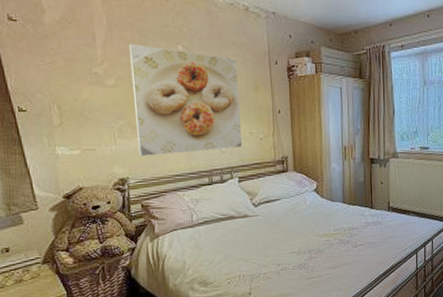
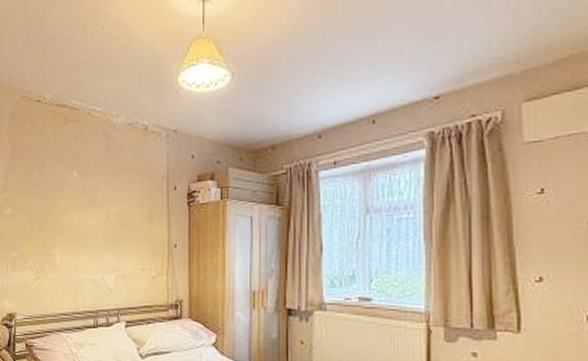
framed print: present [128,43,242,157] -> none [27,171,133,291]

